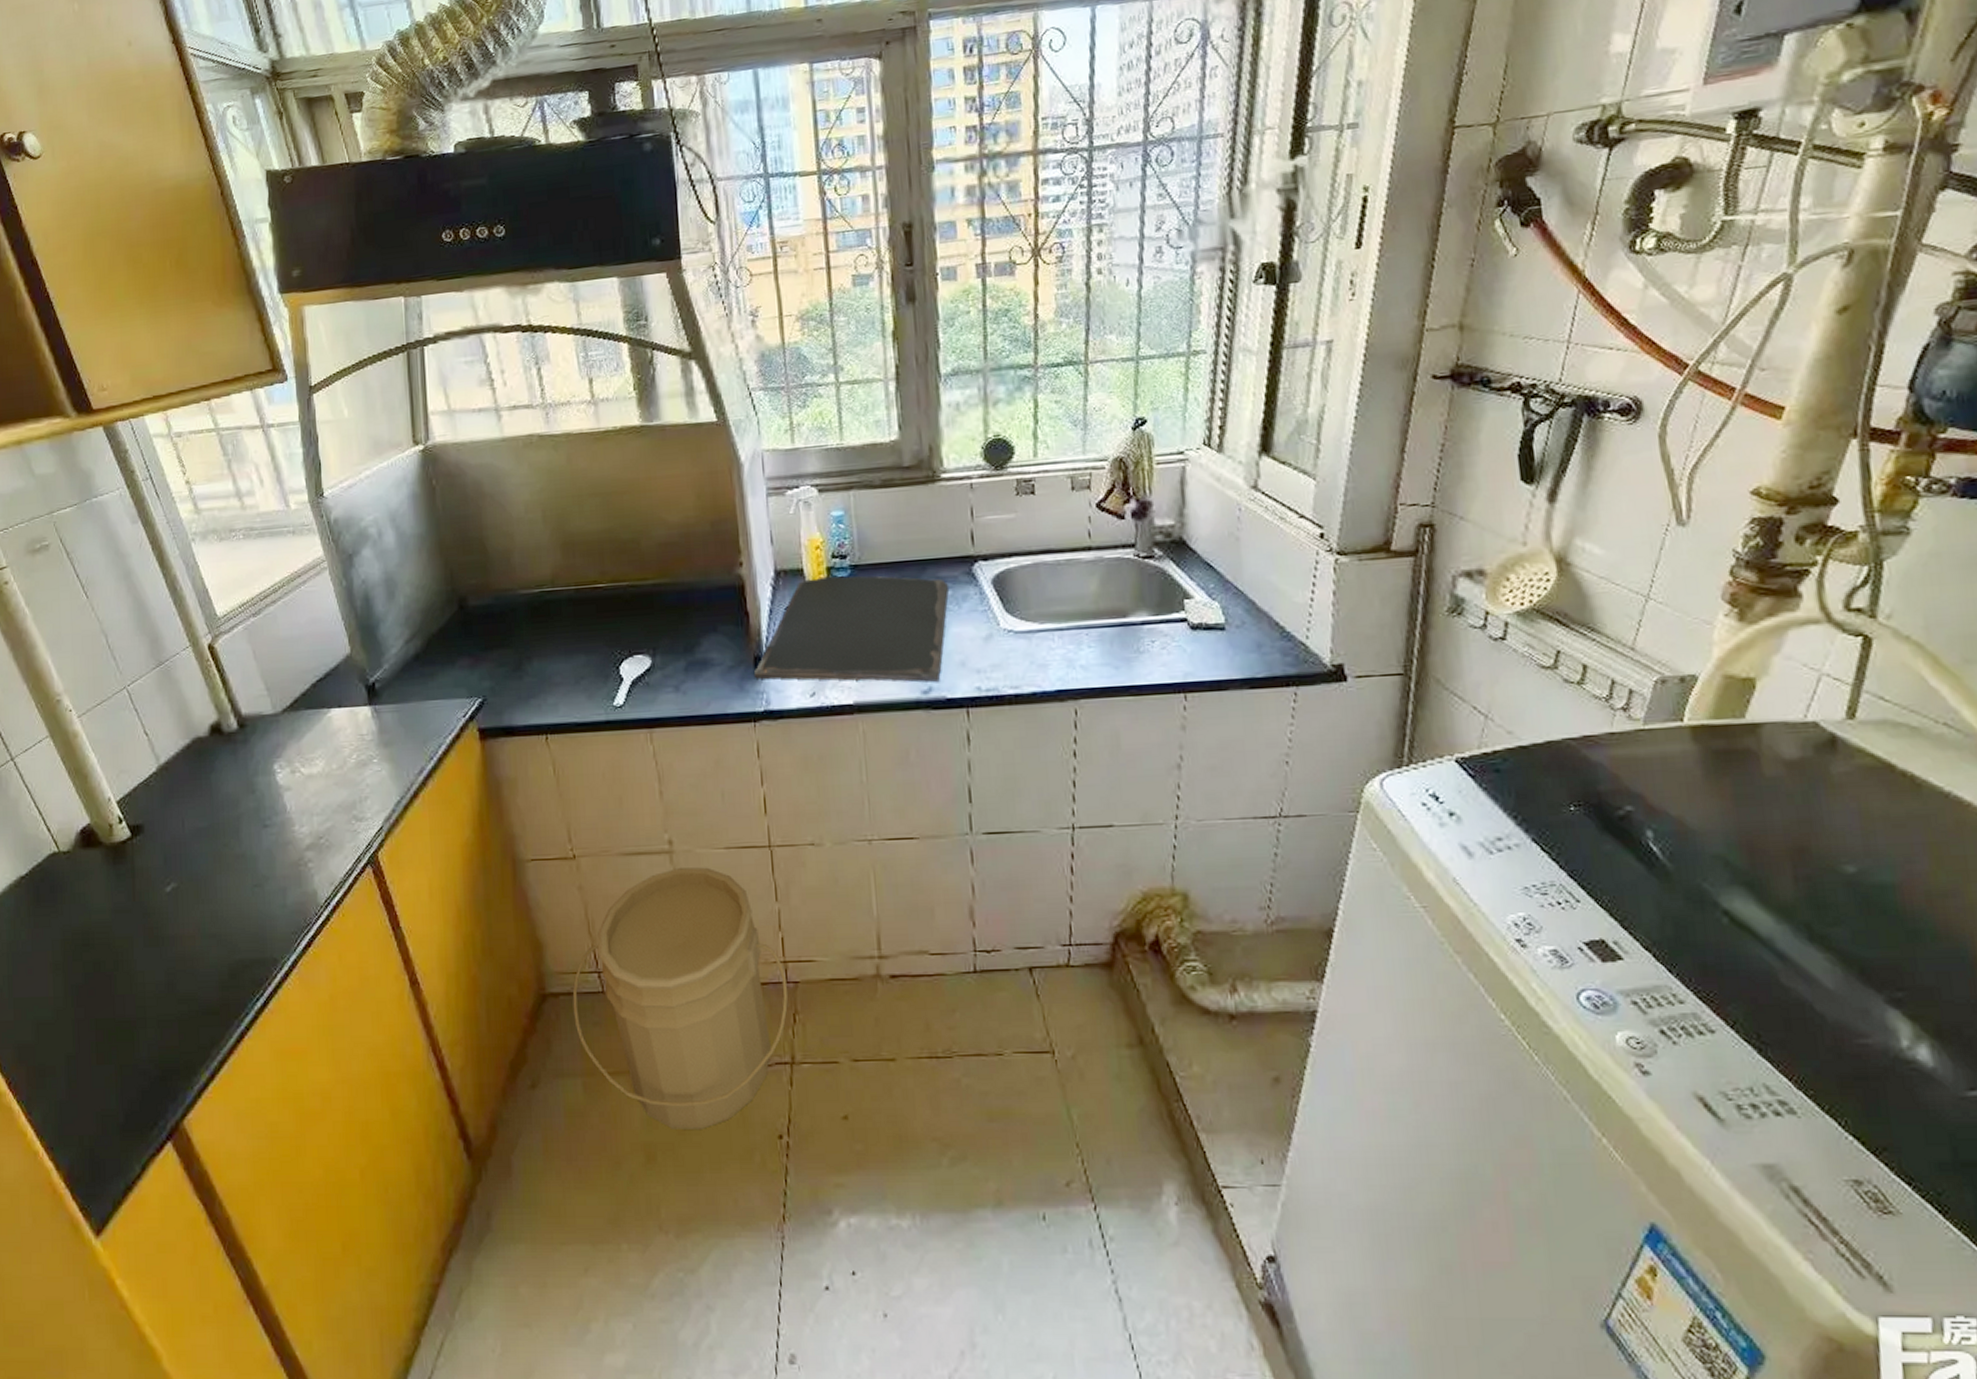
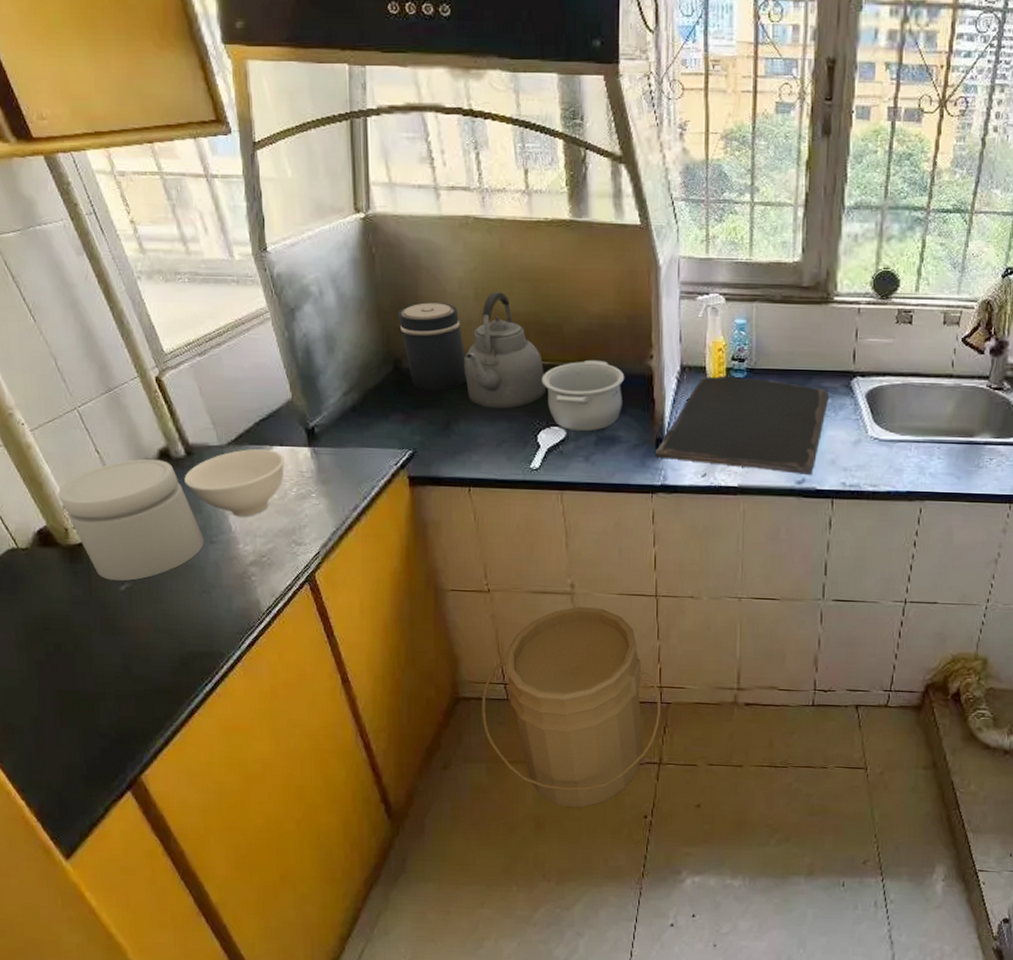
jar: none [103,735,257,881] -> present [57,458,204,581]
bowl: none [236,713,344,794] -> present [184,449,285,517]
cylinder: none [461,530,539,630] -> present [397,302,468,392]
kettle: none [535,511,627,641] -> present [465,292,547,409]
cooking pot: none [620,574,713,658] -> present [541,359,625,432]

